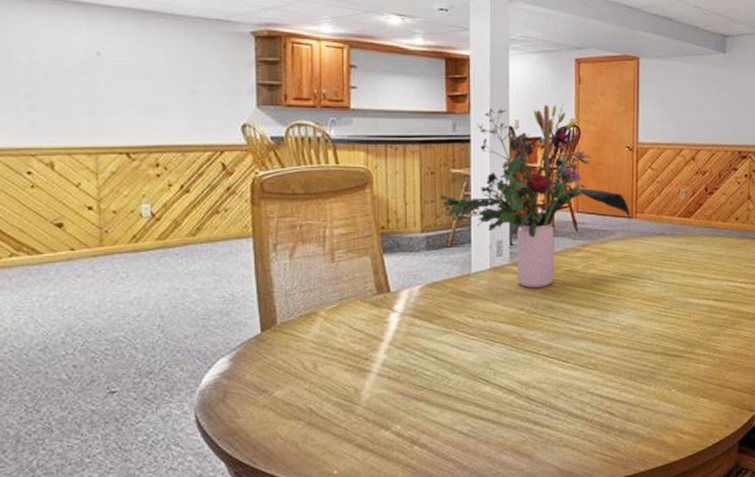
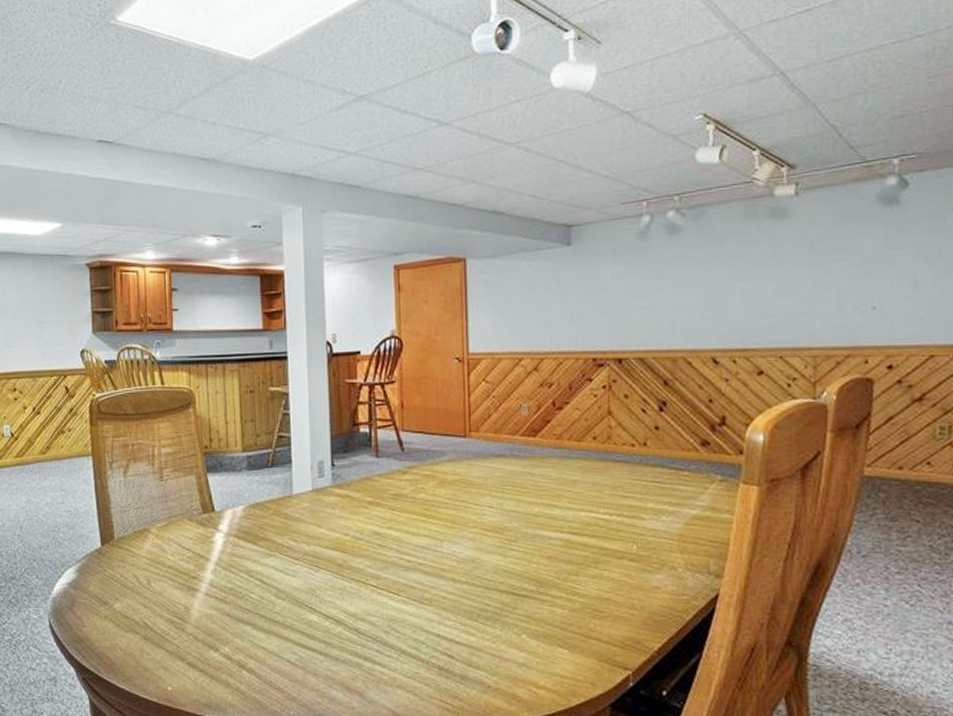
bouquet: present [439,103,631,289] -> none [259,313,464,513]

